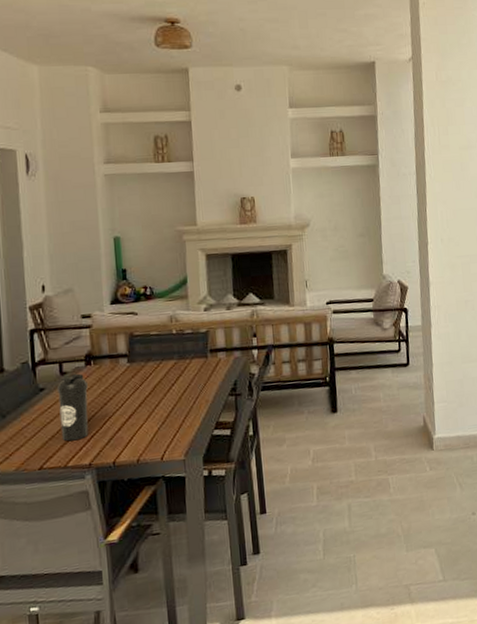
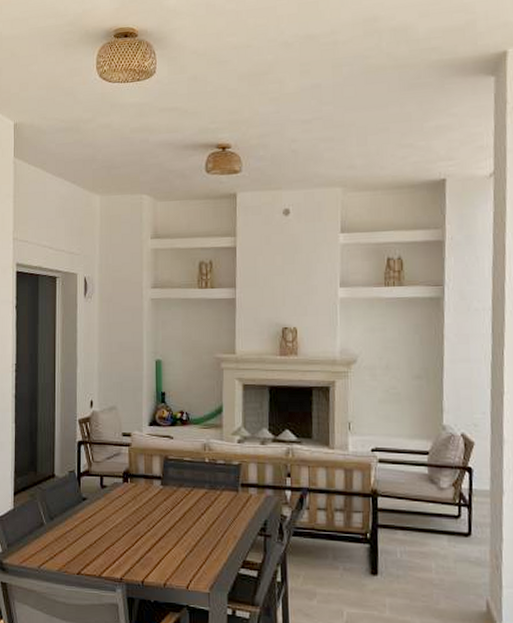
water bottle: present [56,373,89,442] -> none [97,488,124,553]

